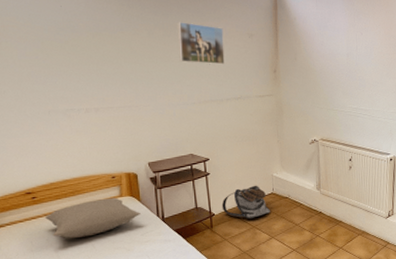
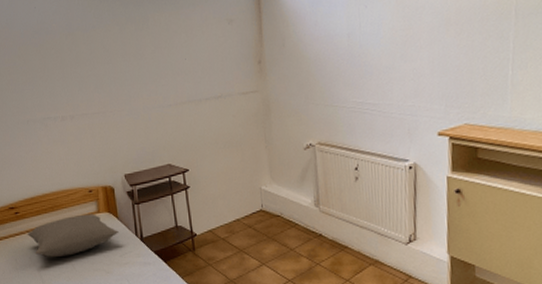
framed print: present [178,21,225,65] -> none [150,11,202,59]
backpack: present [221,185,271,220] -> none [204,200,261,242]

